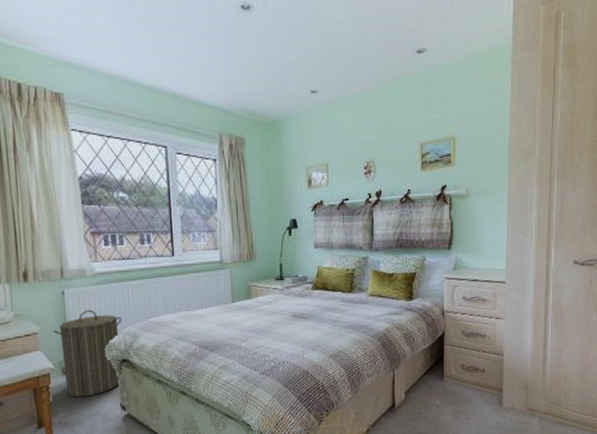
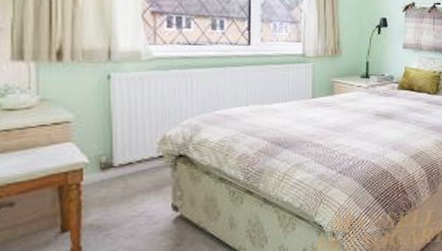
laundry hamper: present [53,309,122,398] -> none [92,97,182,197]

